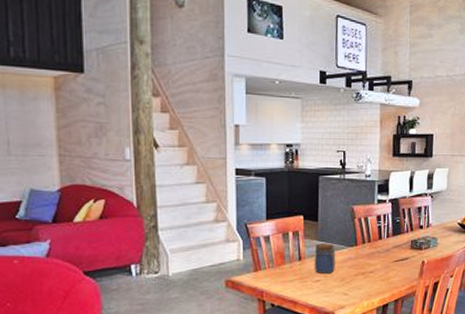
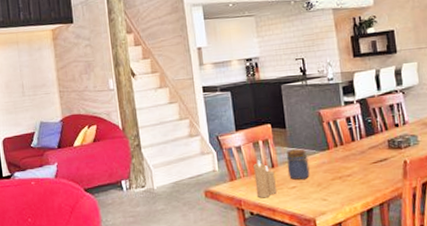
candle: none [280,251,301,291] -> present [253,160,277,199]

